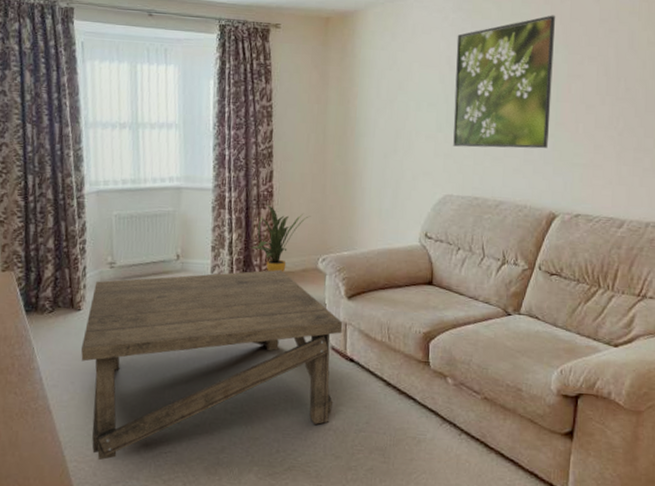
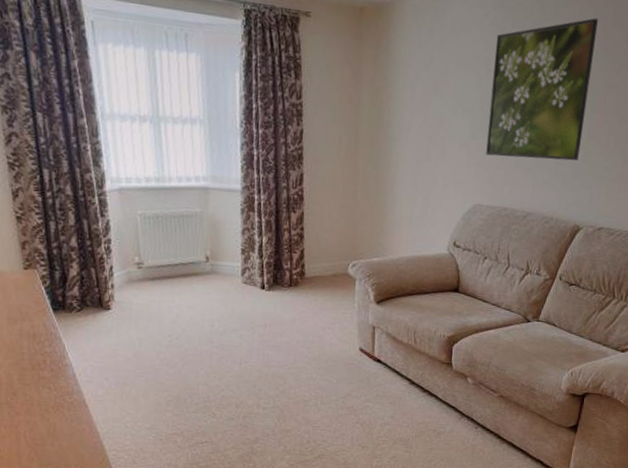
coffee table: present [80,269,343,461] -> none [112,274,372,450]
house plant: present [251,204,310,272] -> none [281,208,341,277]

